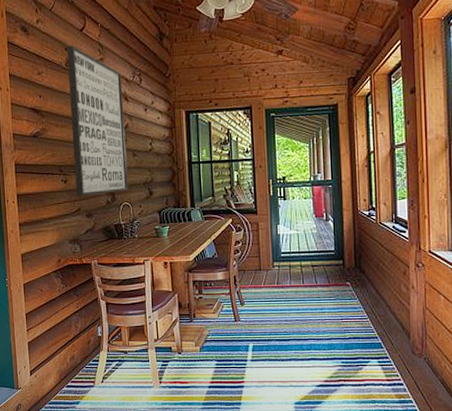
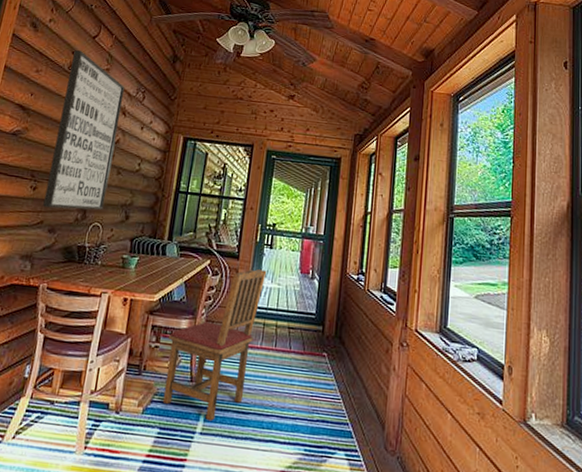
dining chair: none [208,220,285,350] -> present [162,269,267,421]

